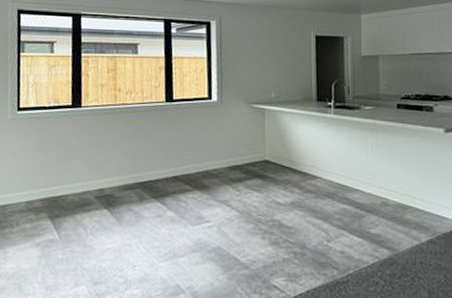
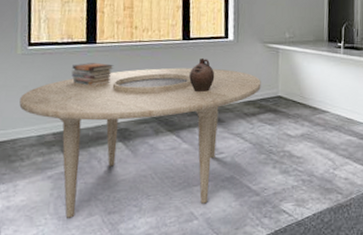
dining table: none [9,131,247,288] -> present [19,67,261,218]
book stack: none [58,127,99,151] -> present [71,63,114,86]
ceramic jug: none [173,120,199,157] -> present [189,57,215,93]

